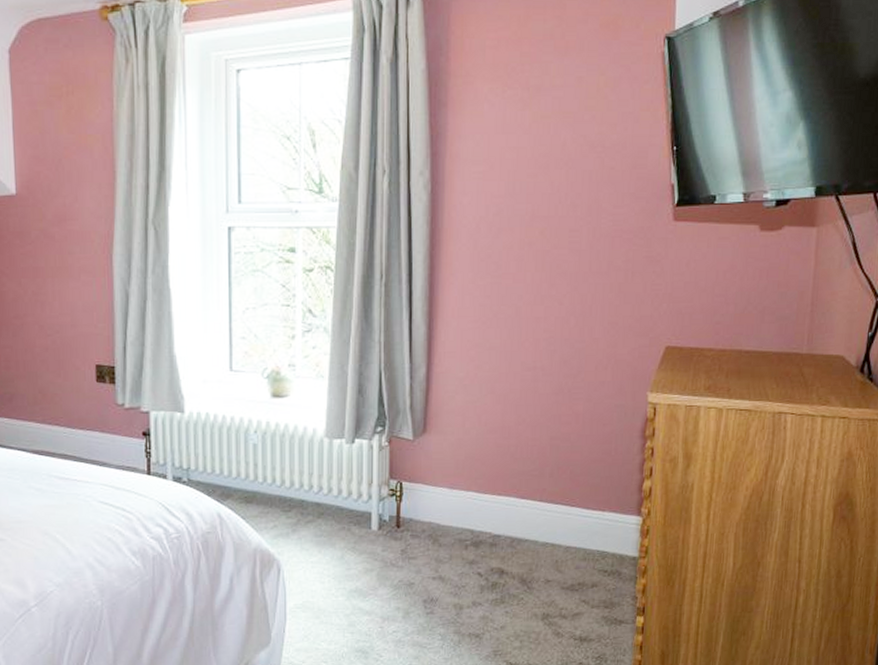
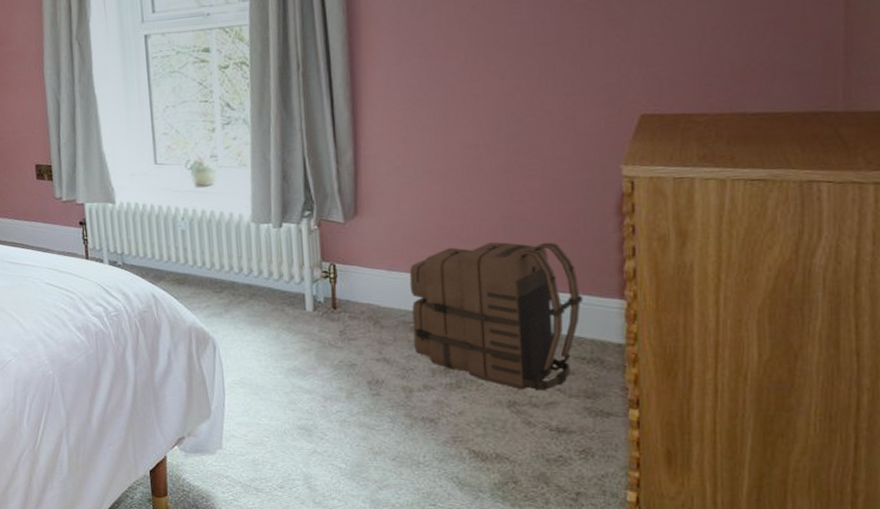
backpack: none [467,461,609,604] -> present [409,241,583,391]

